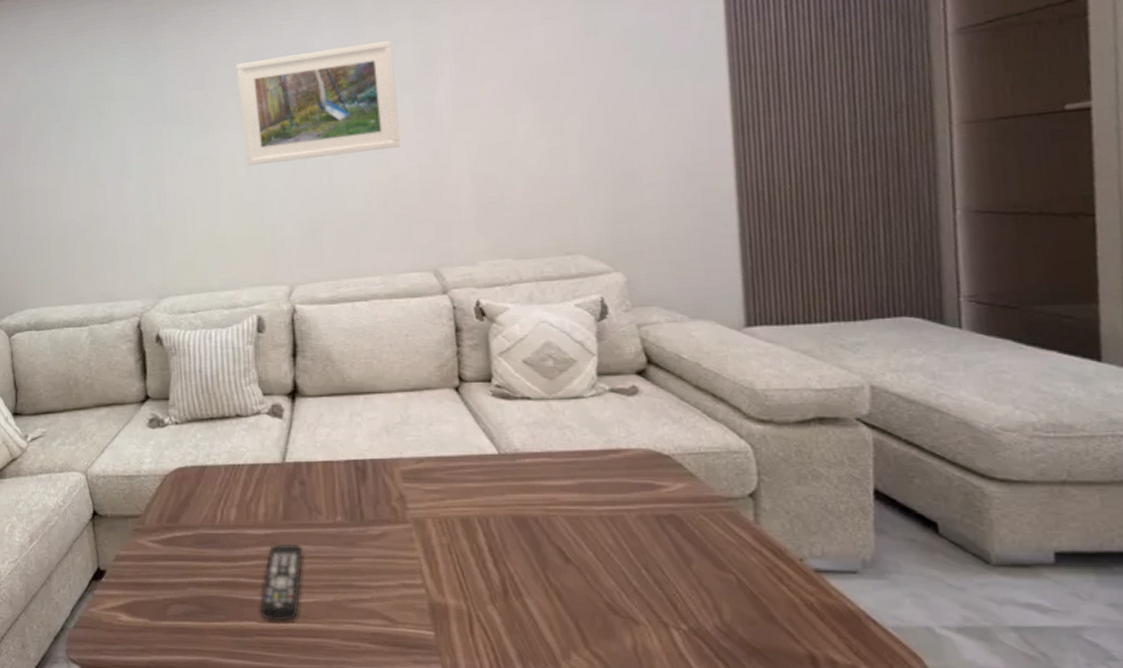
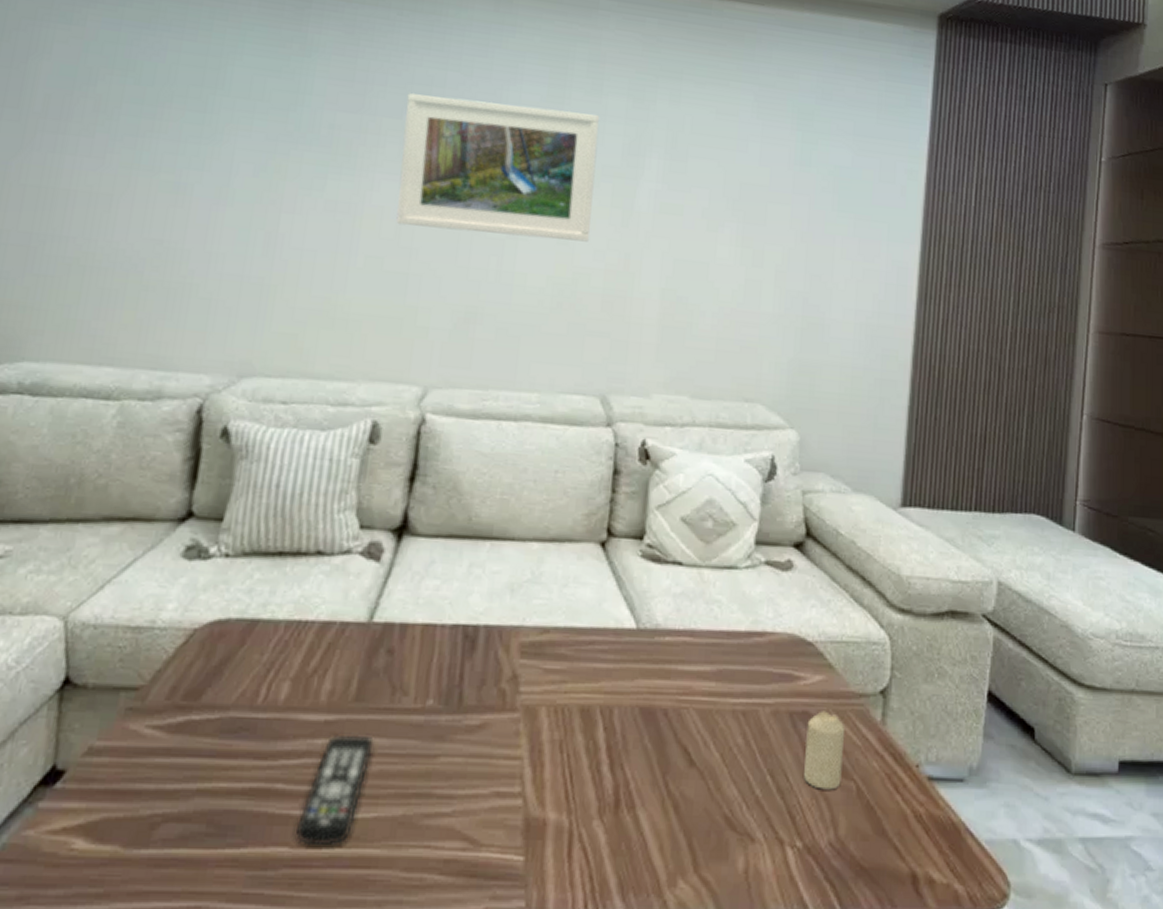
candle: none [675,514,719,581] -> present [804,711,846,790]

